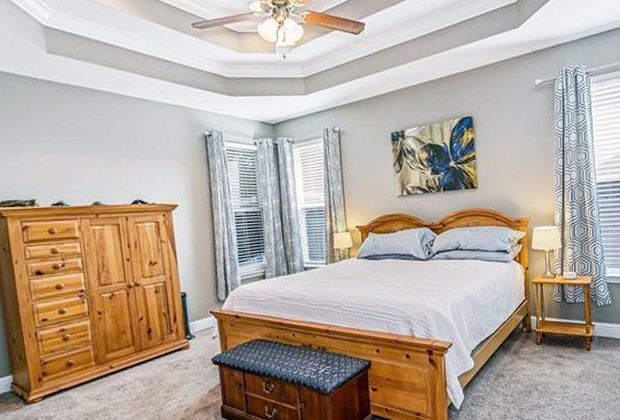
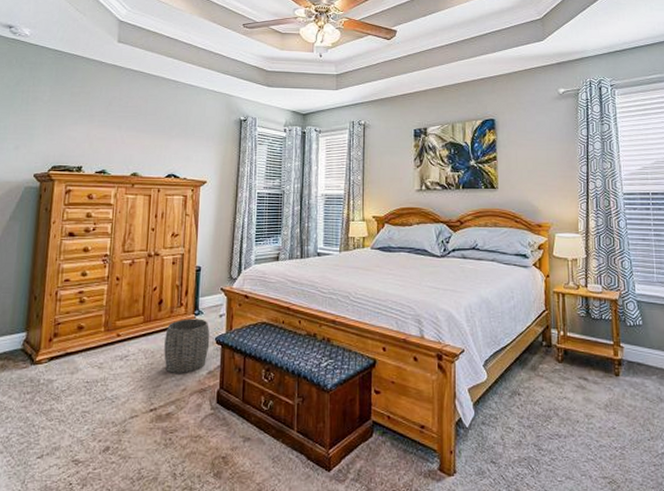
woven basket: none [160,342,207,397] -> present [164,318,210,375]

